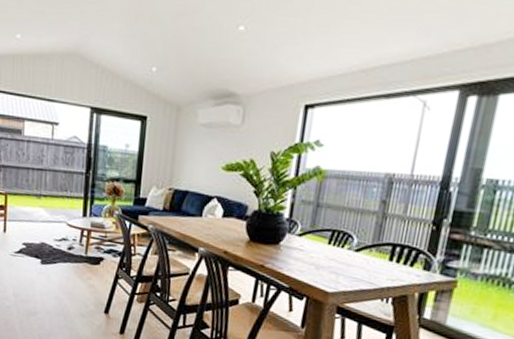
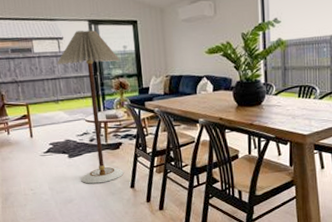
floor lamp: none [47,118,119,301] -> present [57,30,124,184]

